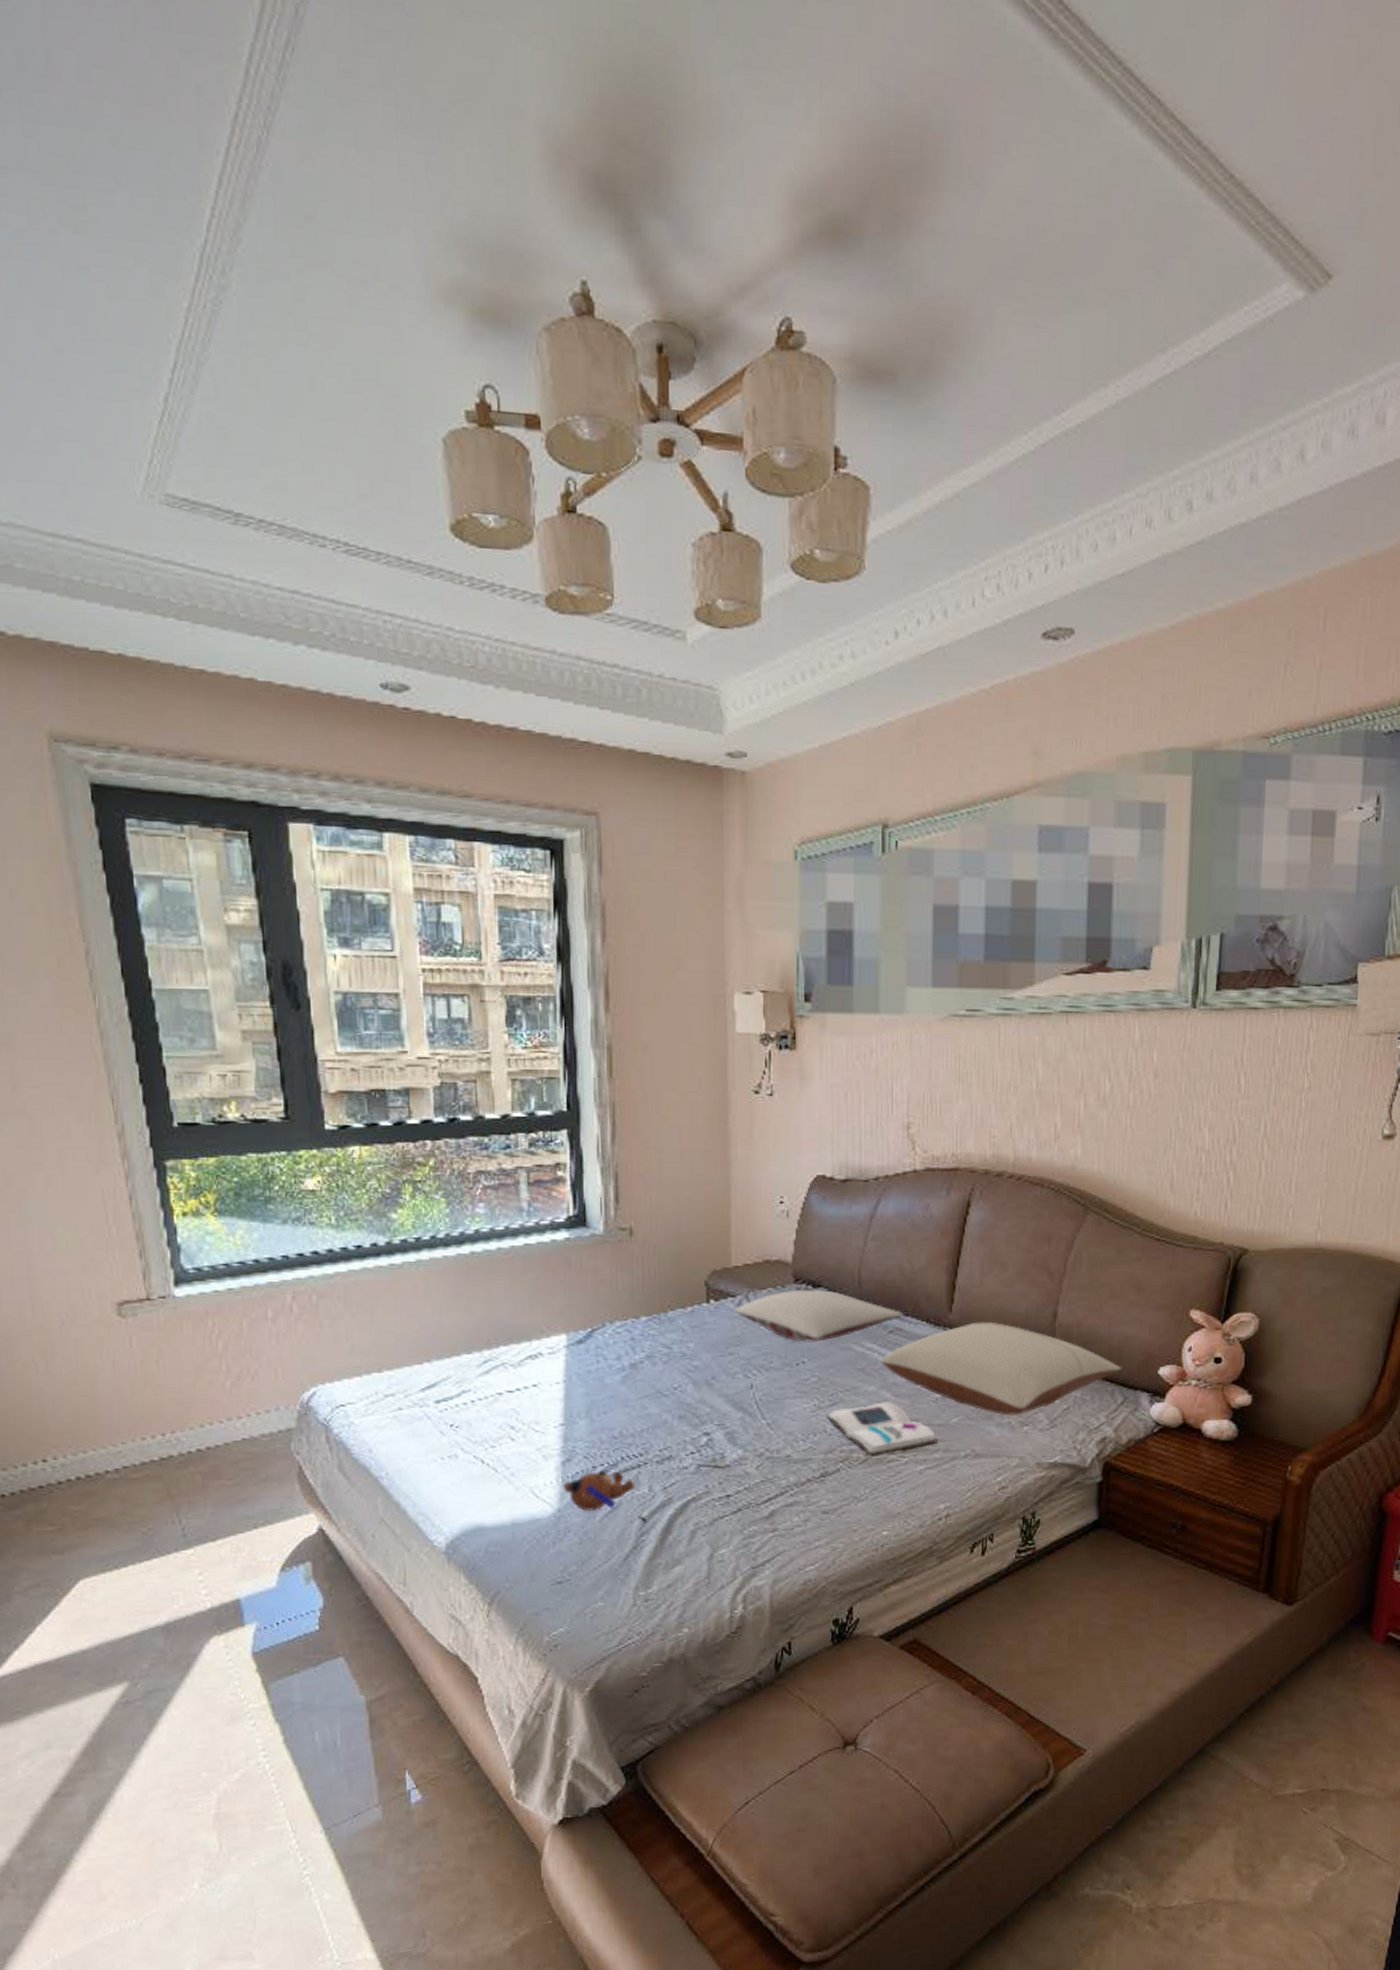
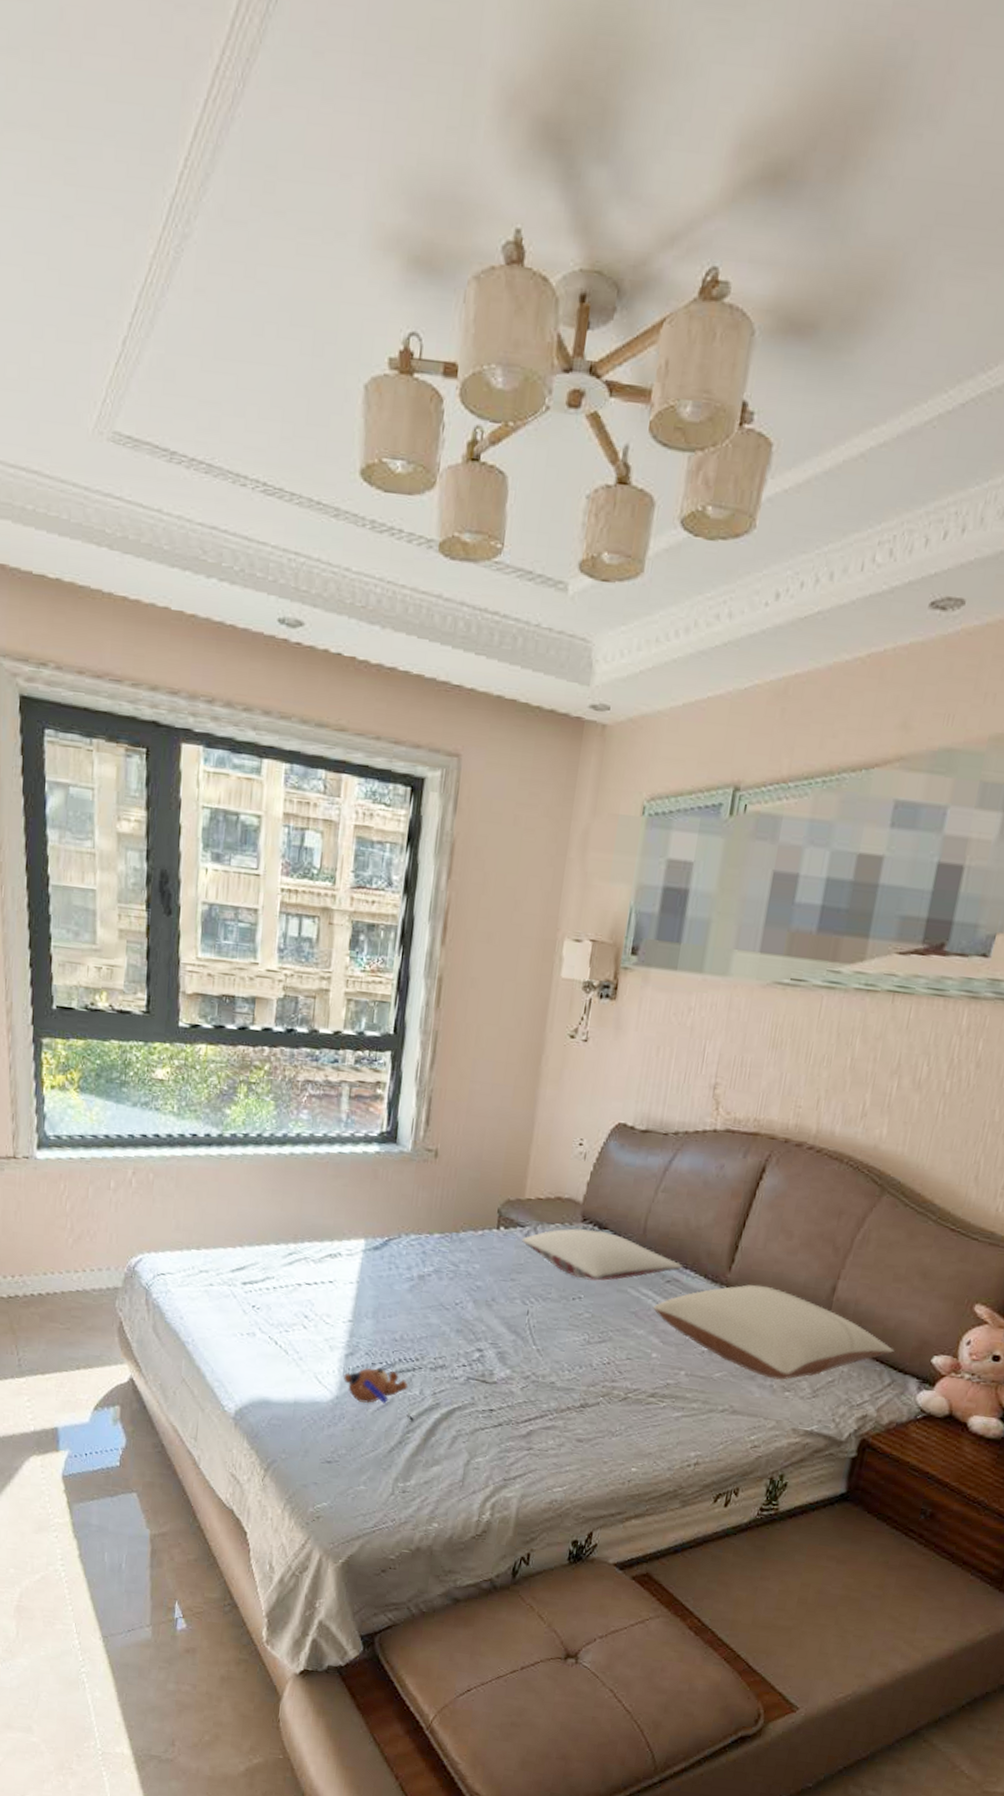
book: present [825,1400,937,1457] -> none [593,1345,698,1396]

